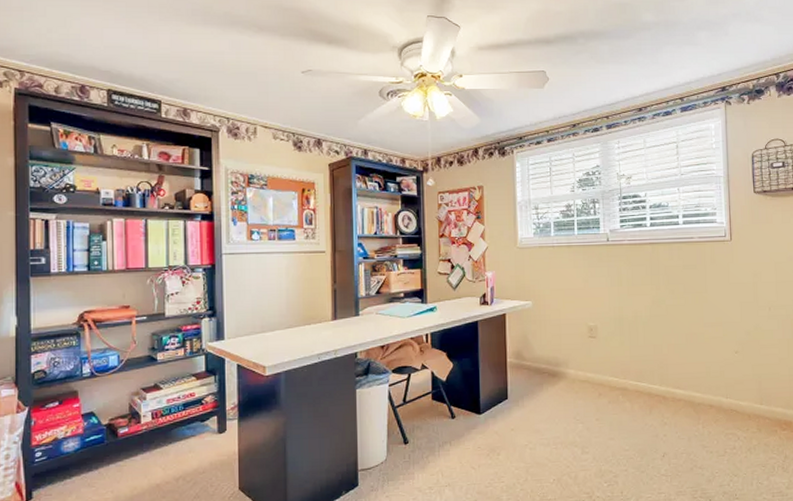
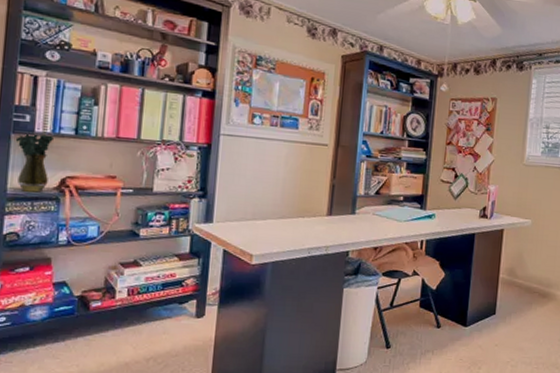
vase: none [34,273,68,330] -> present [15,132,53,193]

